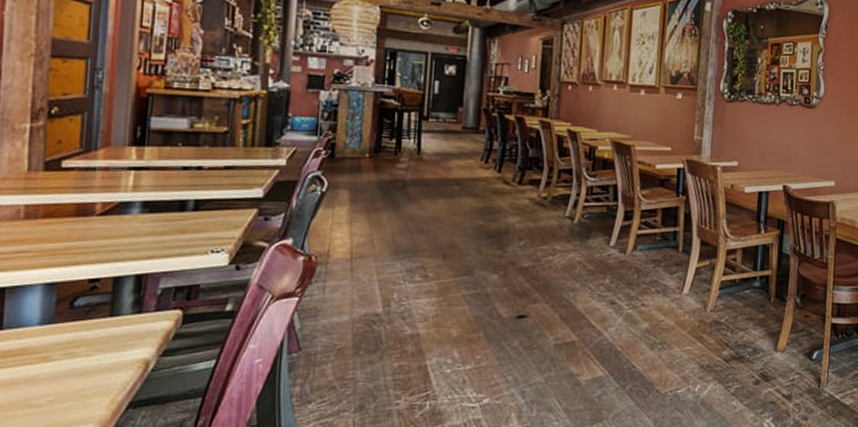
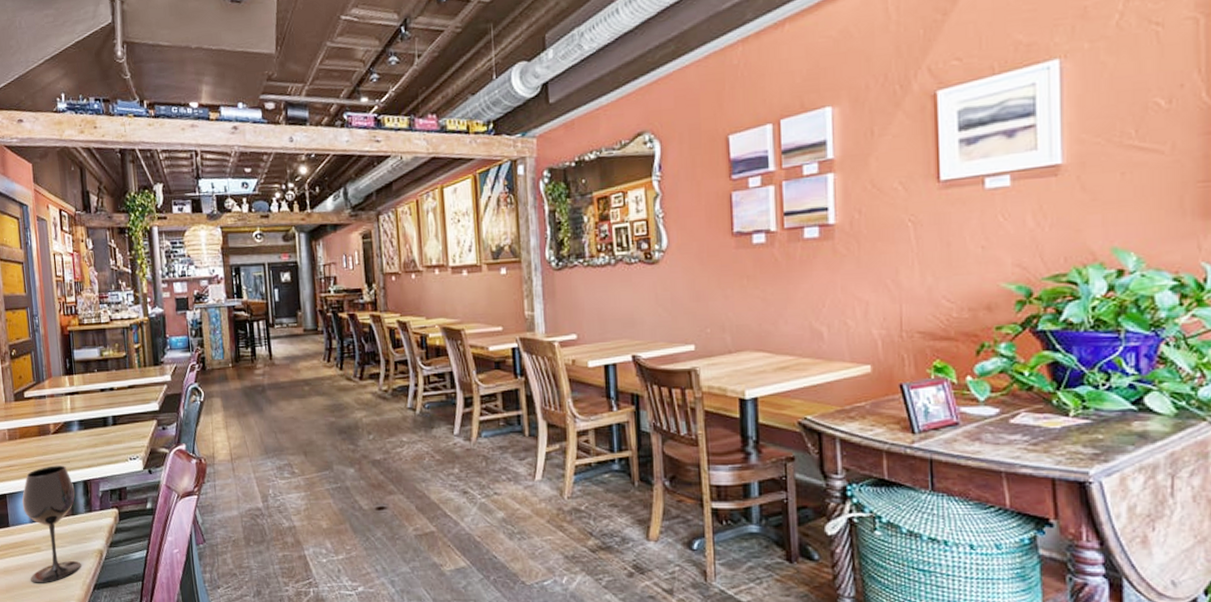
wineglass: none [24,254,121,402] -> present [22,465,81,583]

